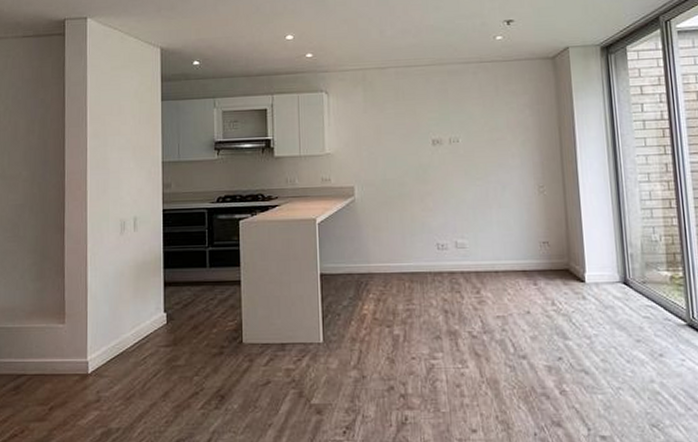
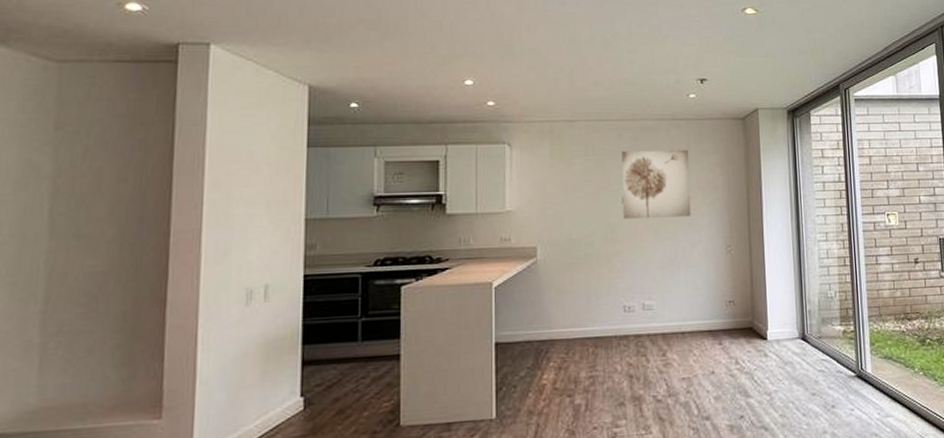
wall art: none [430,91,502,160] -> present [622,149,692,219]

